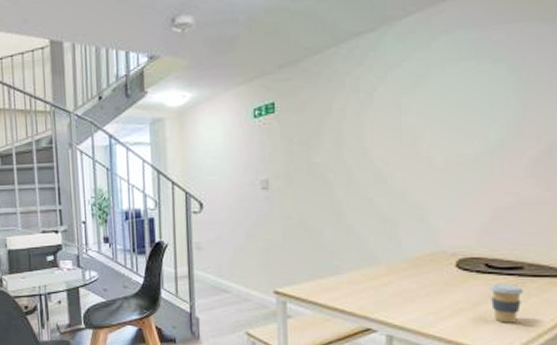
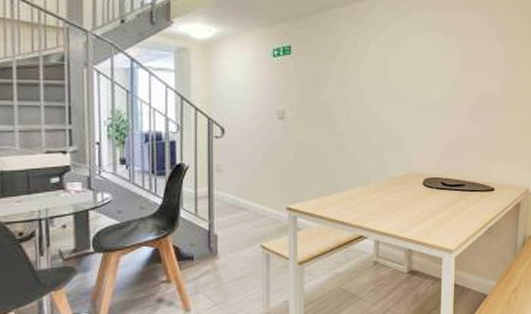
coffee cup: present [490,284,523,323] -> none [444,197,465,226]

